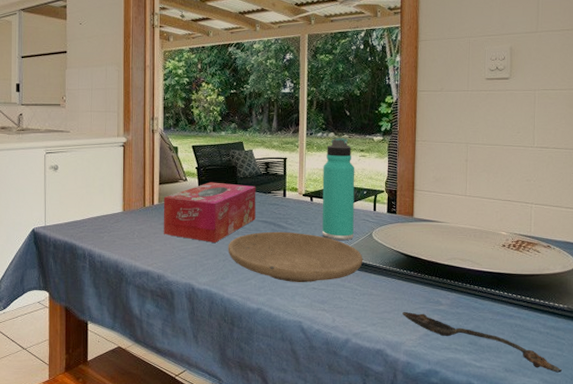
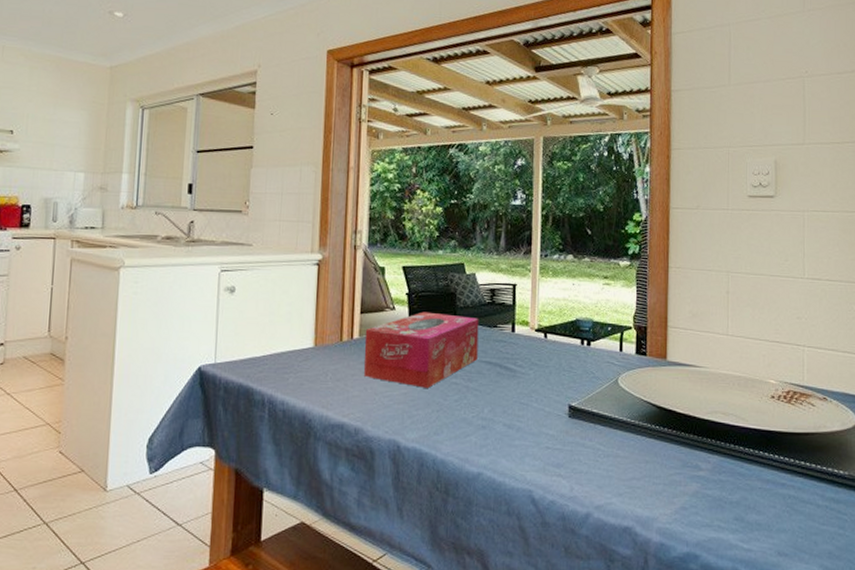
plate: present [228,231,363,282] -> none [443,375,608,440]
thermos bottle: present [322,138,355,240] -> none [558,261,598,387]
spoon: present [402,312,562,373] -> none [655,479,844,557]

